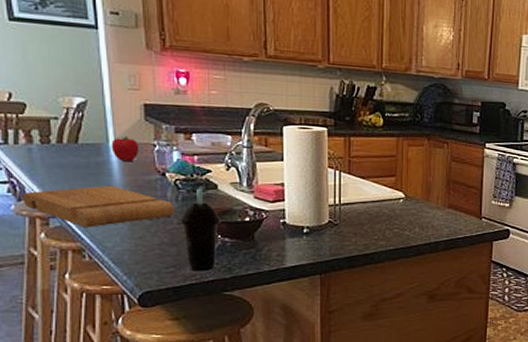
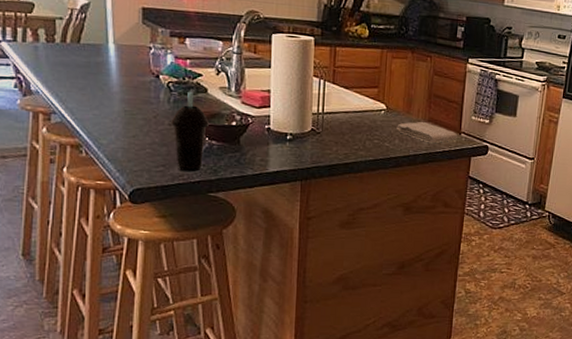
cutting board: present [22,185,174,228] -> none [27,84,166,125]
fruit: present [111,136,140,162] -> none [110,37,136,63]
washcloth: none [416,208,479,230] -> present [396,121,458,144]

